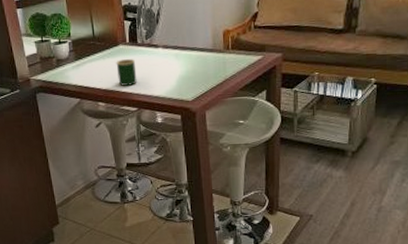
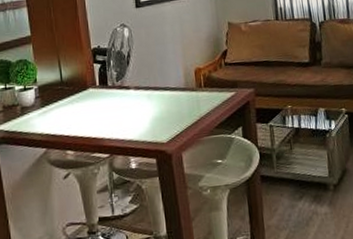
mug: present [116,59,137,86] -> none [85,102,108,132]

